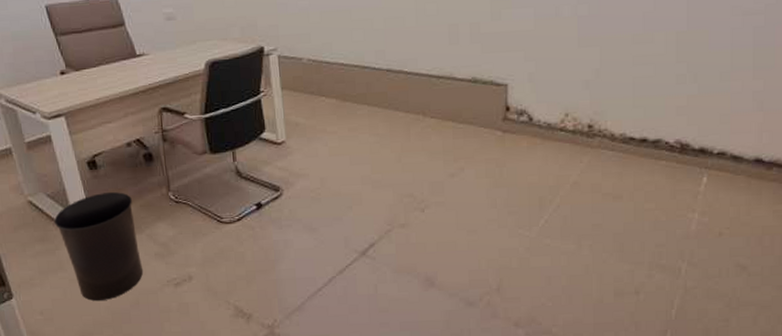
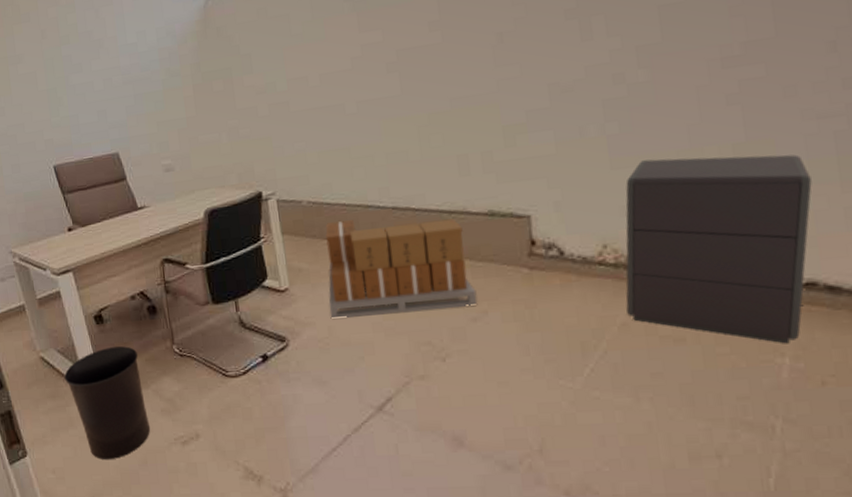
cardboard boxes: none [322,79,456,171] -> present [325,218,478,319]
filing cabinet: none [579,40,732,202] -> present [625,154,812,344]

